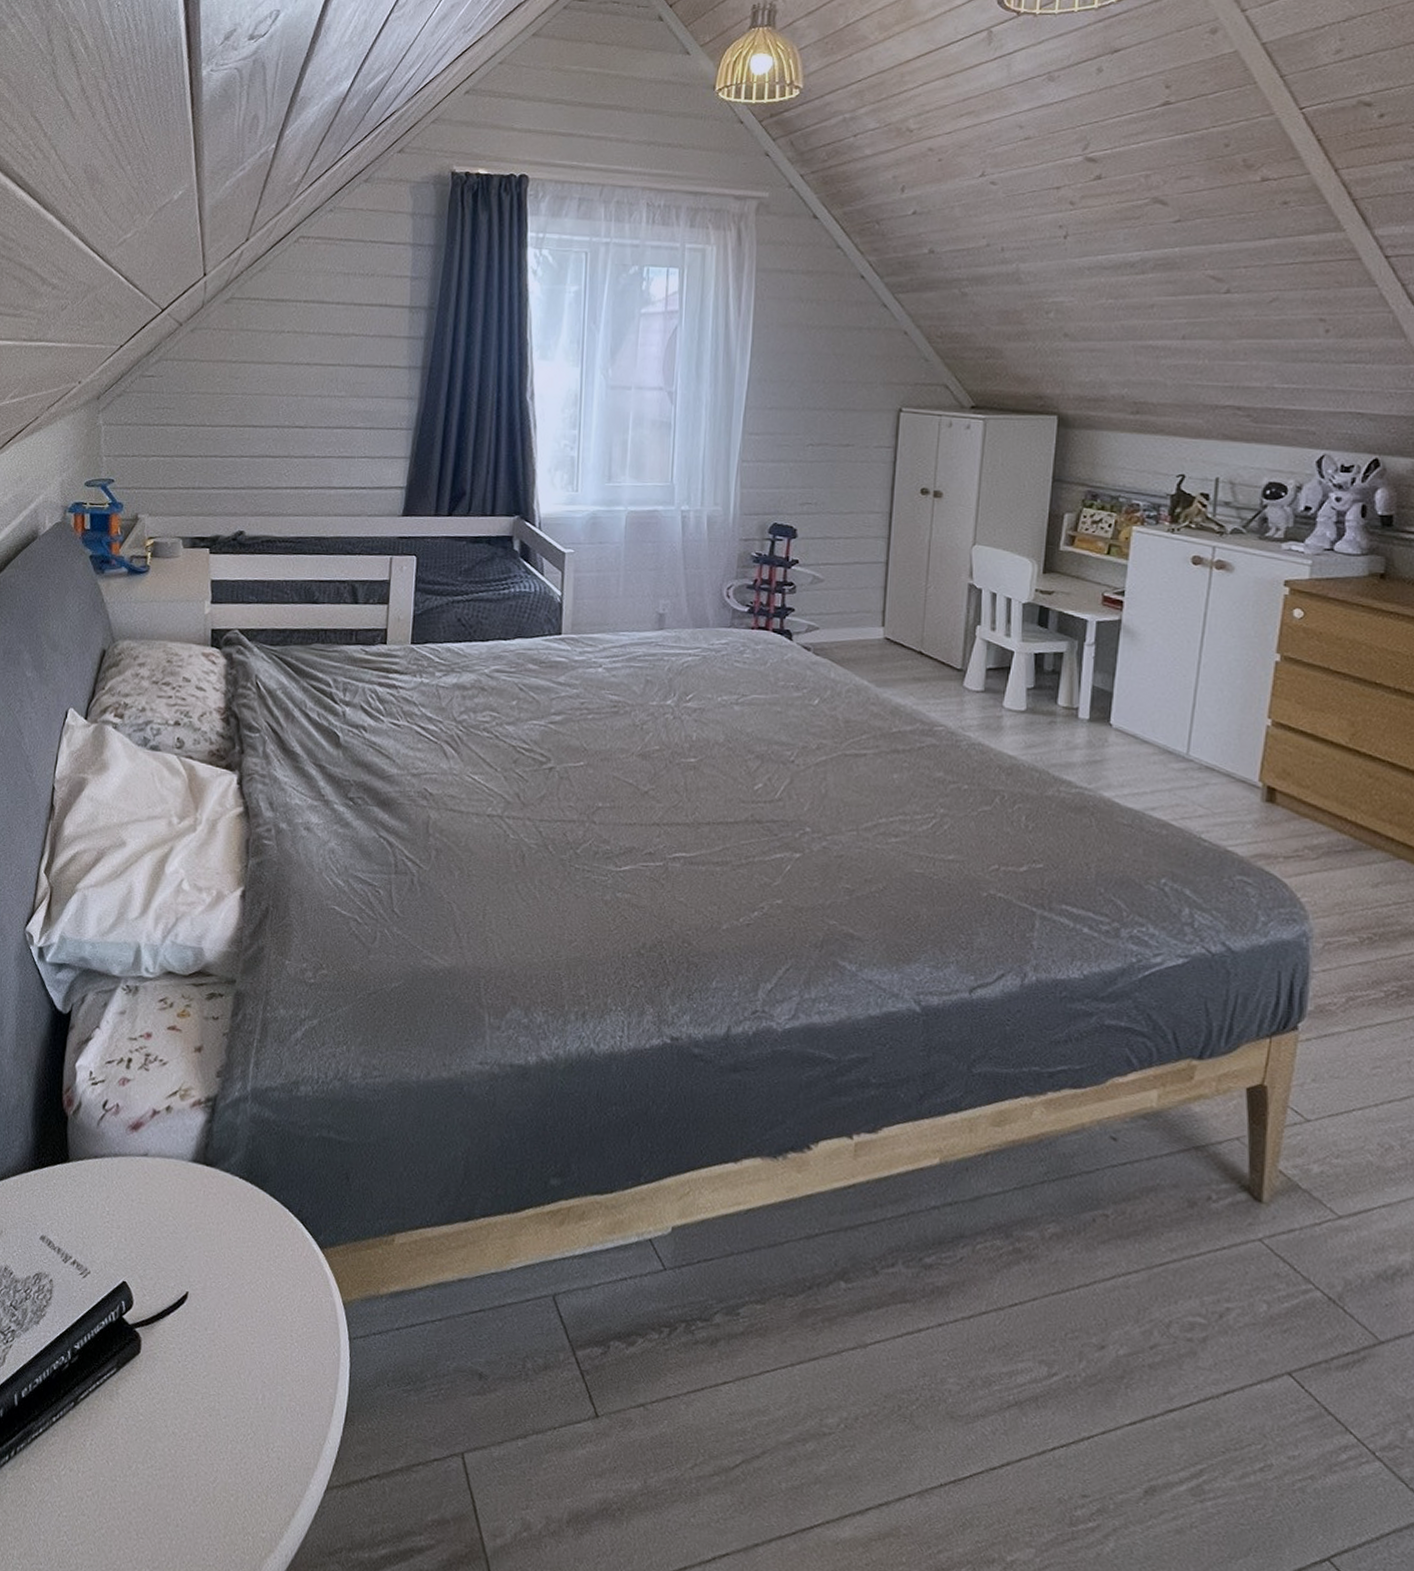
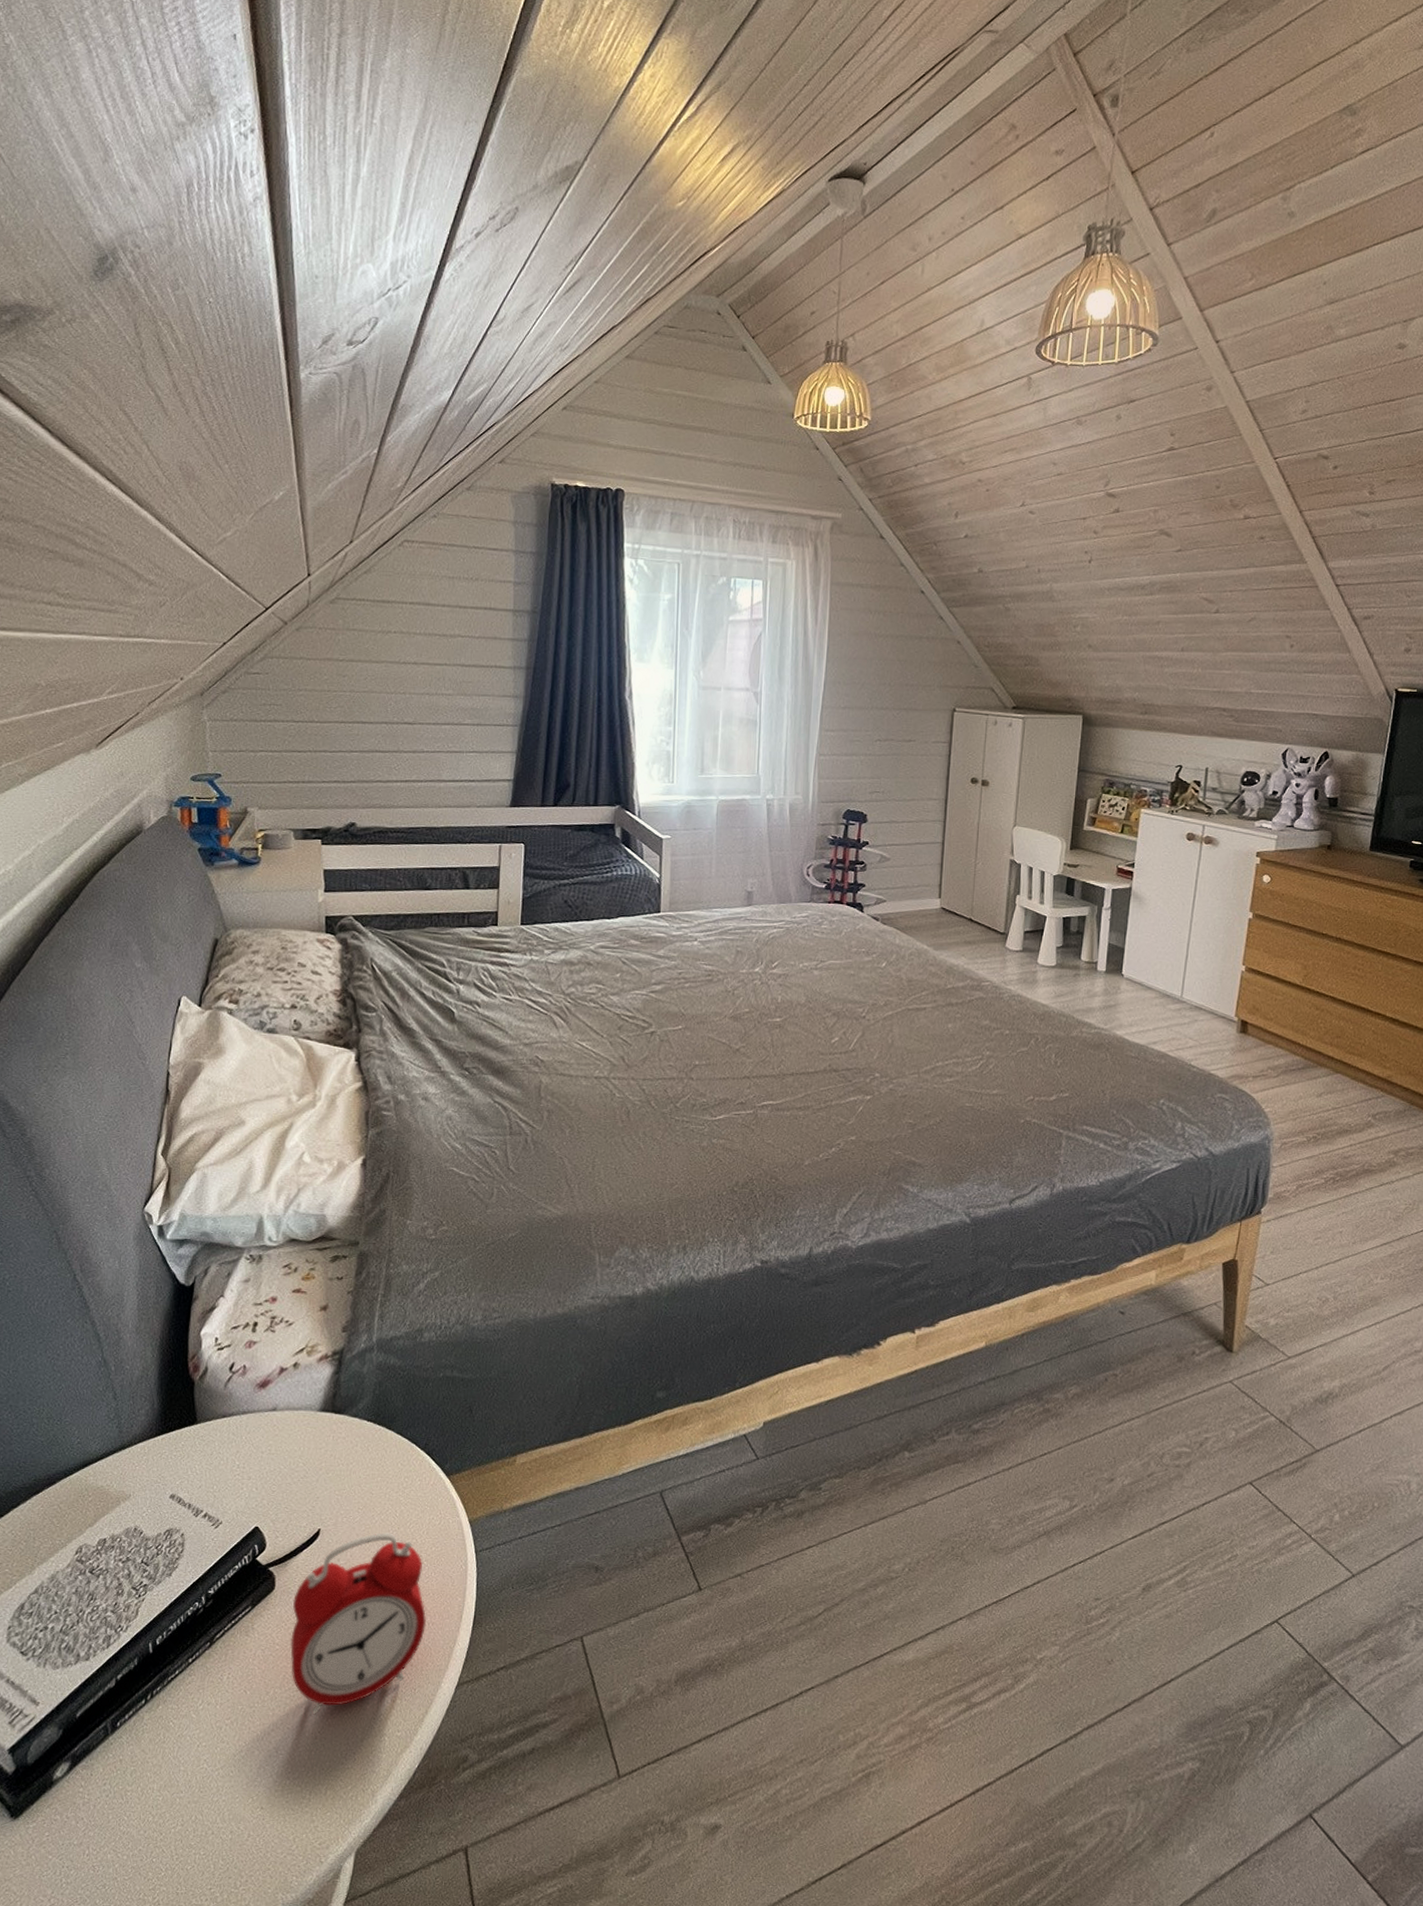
alarm clock: none [154,1304,296,1500] -> present [290,1532,427,1715]

